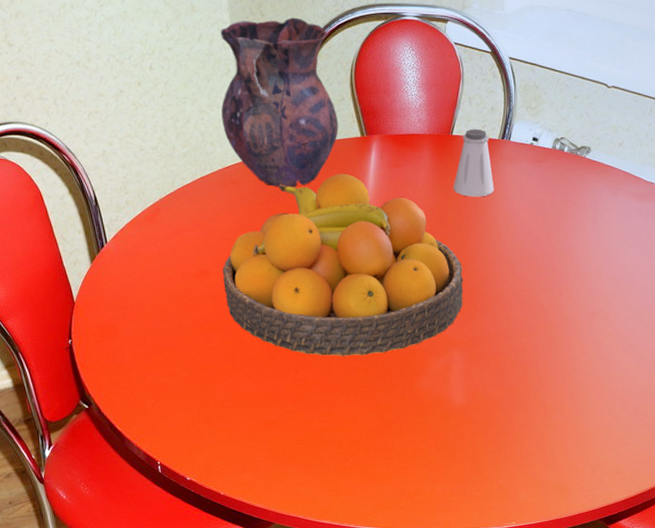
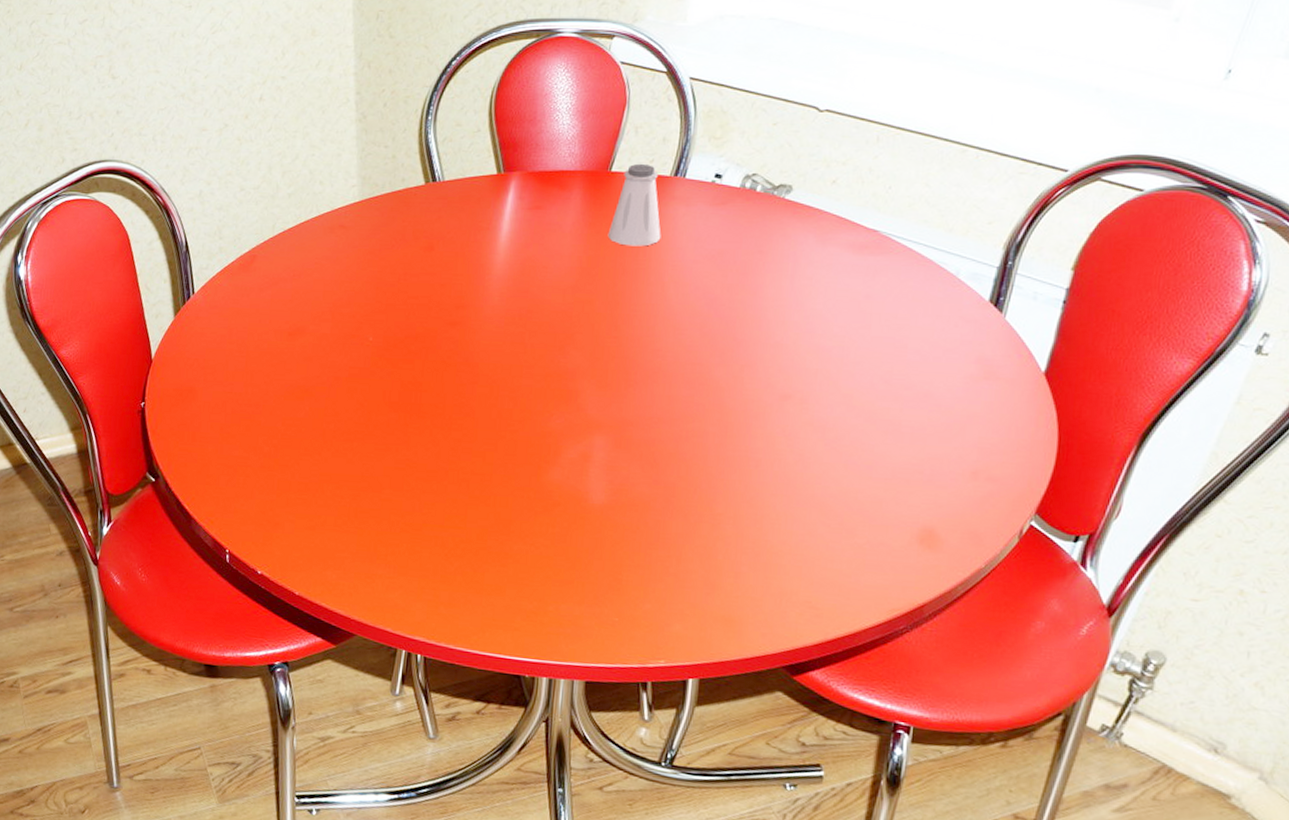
vase: present [221,17,339,188] -> none [335,38,472,234]
fruit bowl: present [222,174,464,356] -> none [320,218,615,436]

